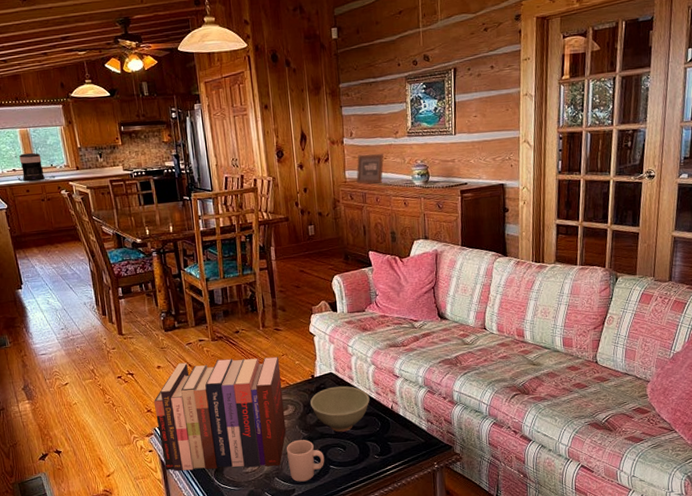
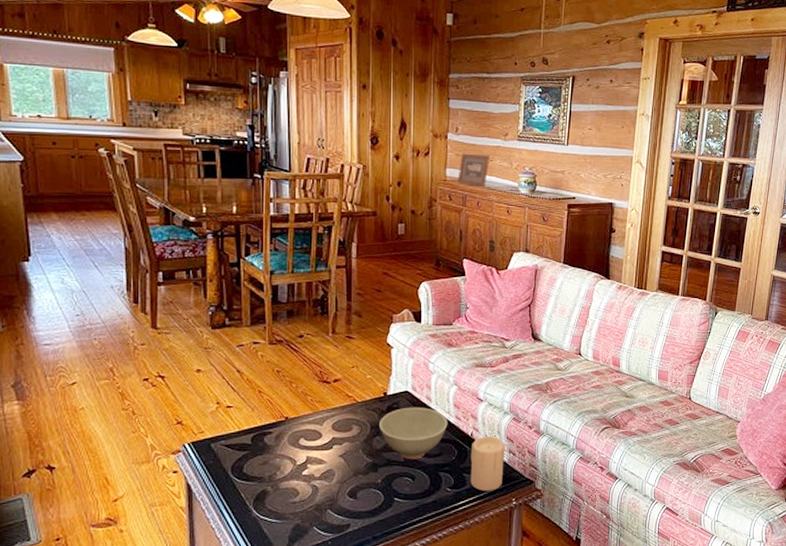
coffee maker: present [17,152,55,182] -> none [42,97,93,134]
books: present [153,356,286,472] -> none [186,366,348,499]
mug: present [286,440,325,482] -> none [344,467,389,516]
candle: none [392,408,424,457] -> present [470,436,505,492]

